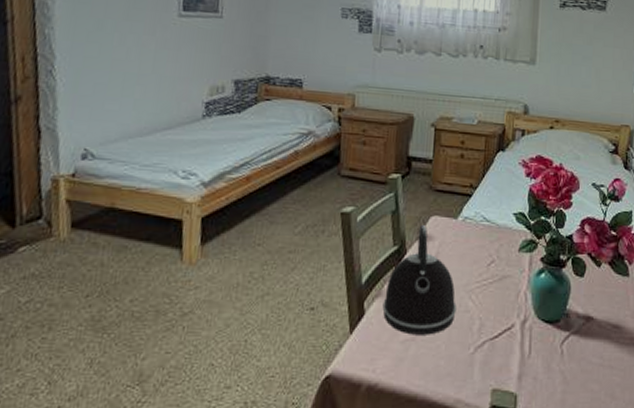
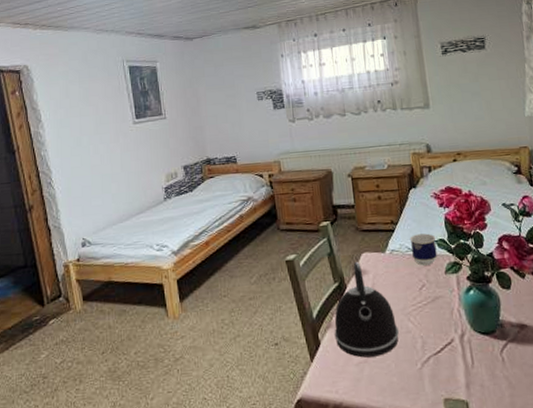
cup: none [487,203,516,240] -> present [409,233,438,266]

